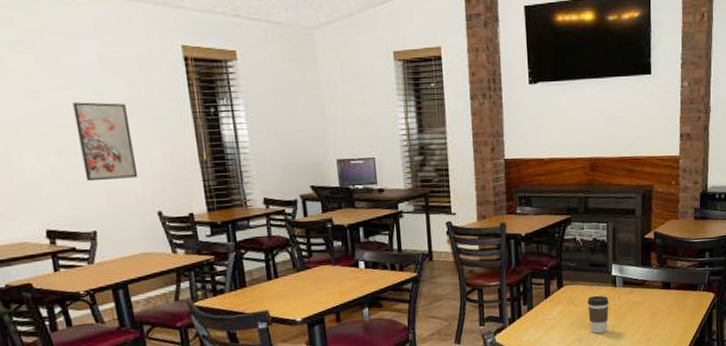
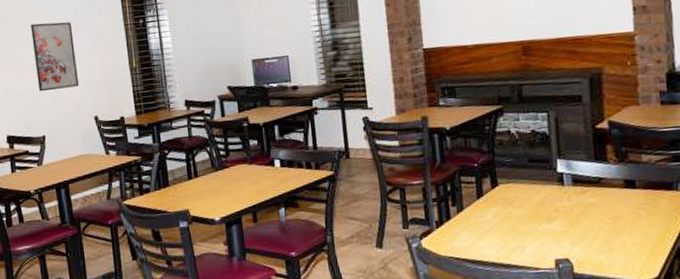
coffee cup: present [587,295,609,334] -> none [529,195,557,241]

